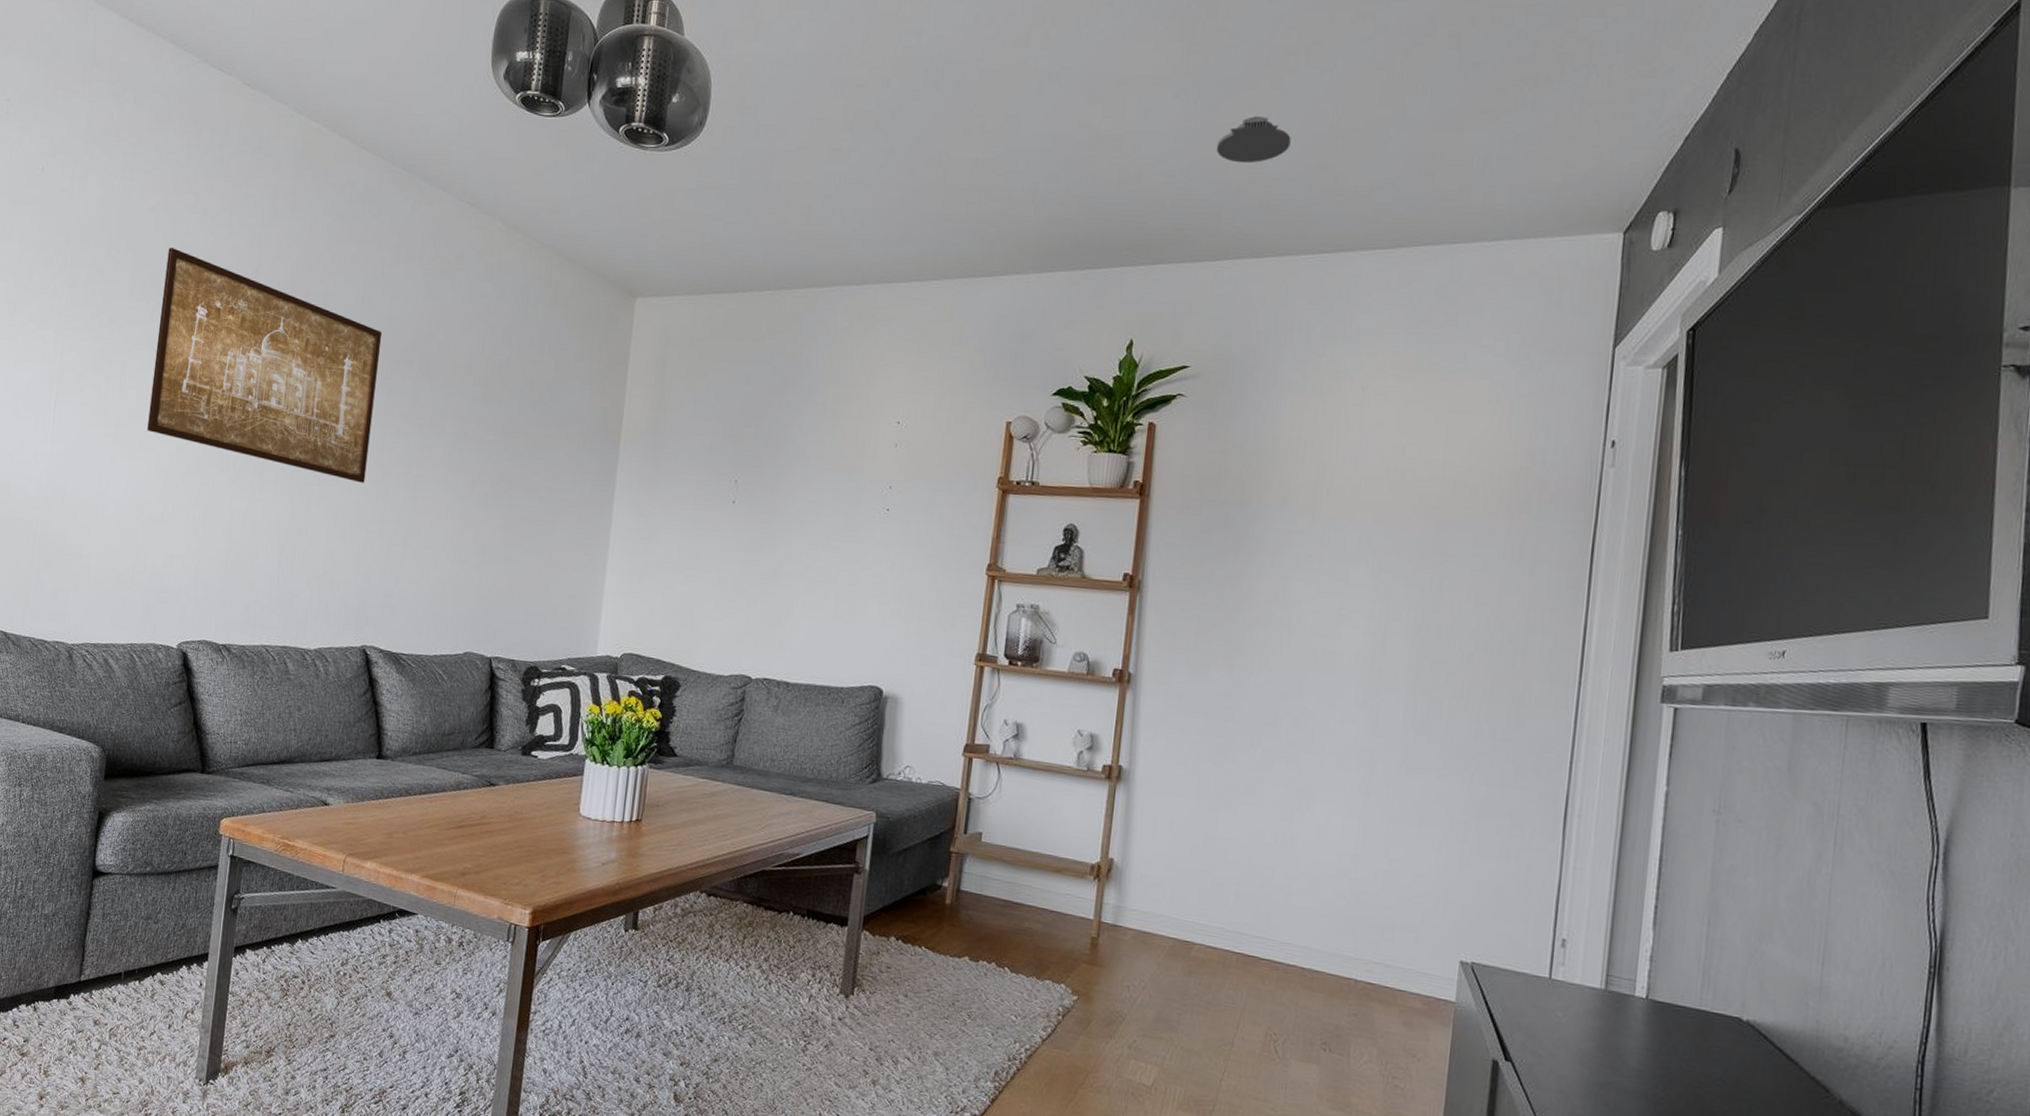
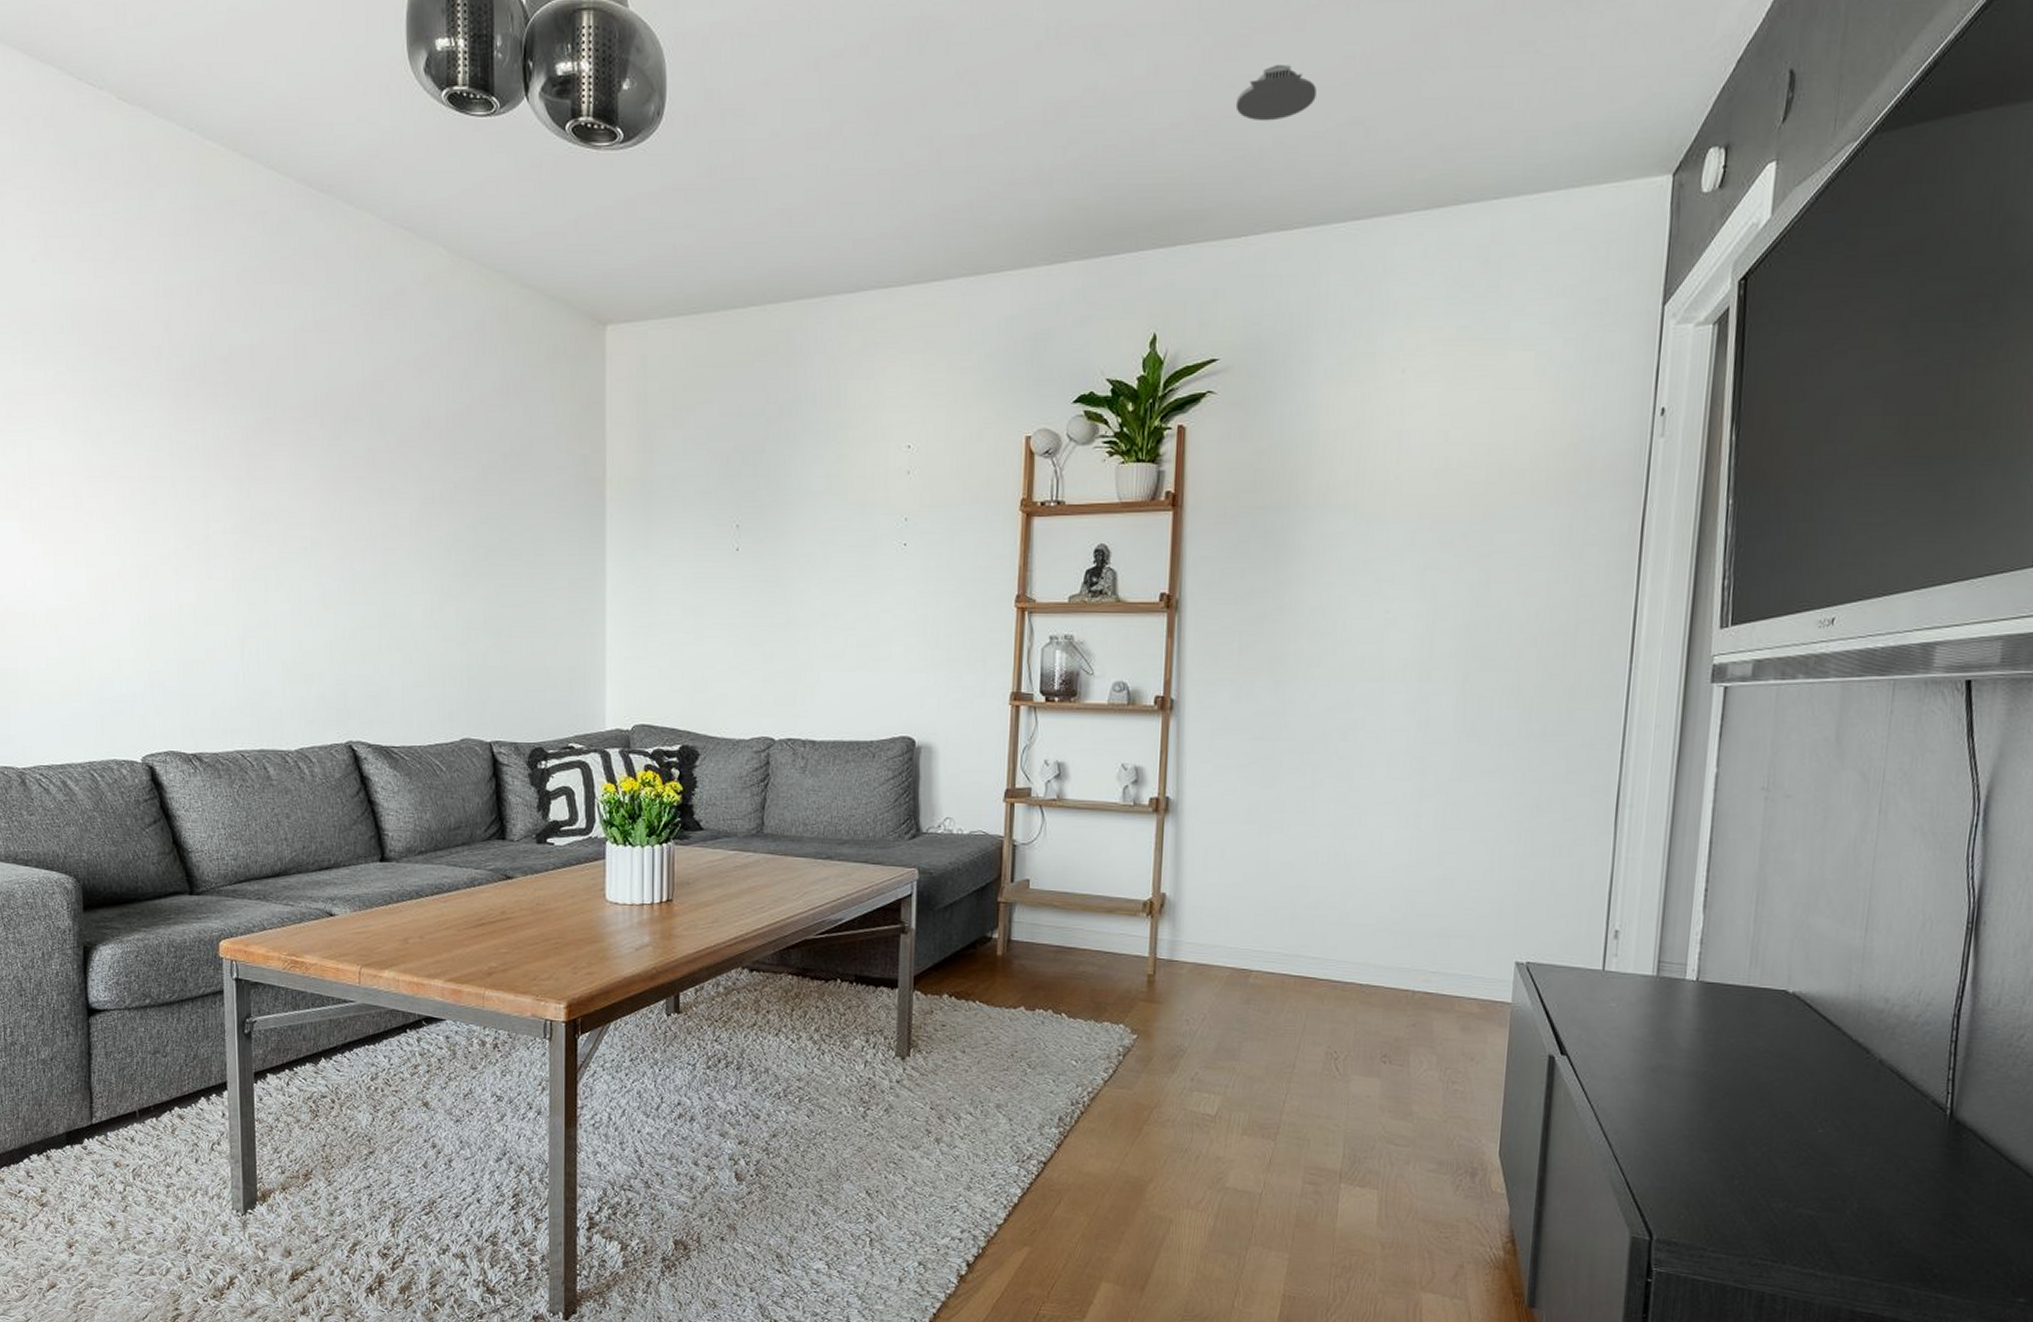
wall art: present [147,248,383,483] -> none [60,304,326,561]

